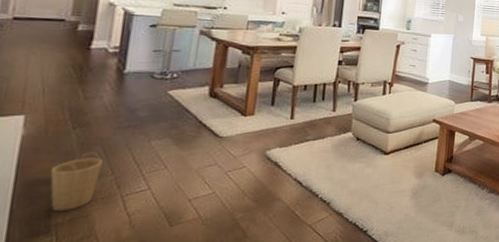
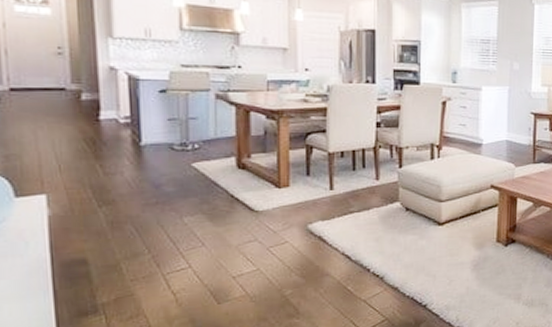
basket: present [50,152,104,212] -> none [85,230,138,292]

